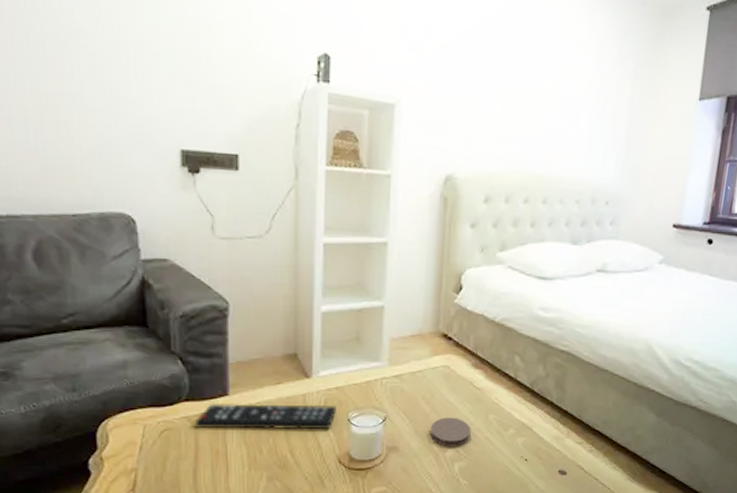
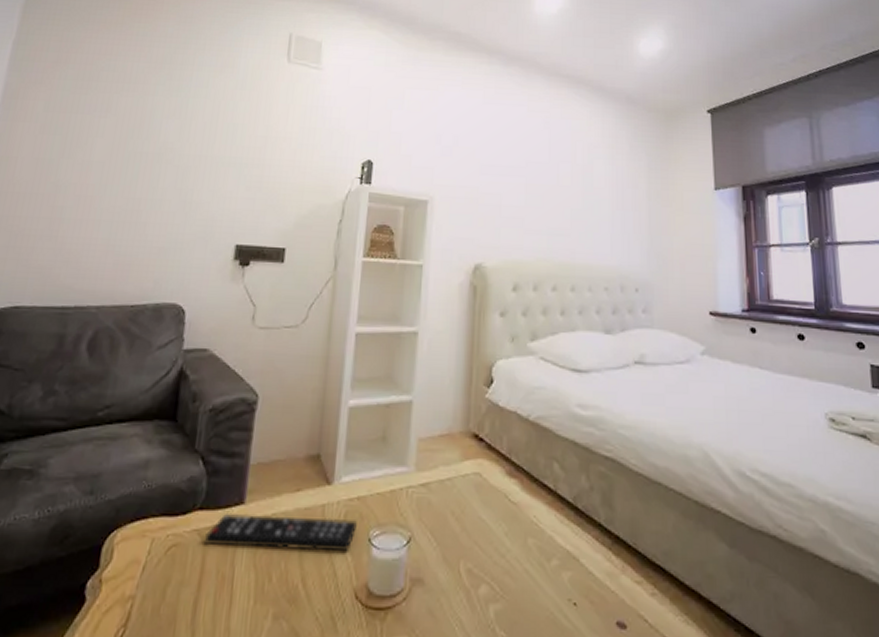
coaster: present [430,417,471,447] -> none [460,540,507,582]

